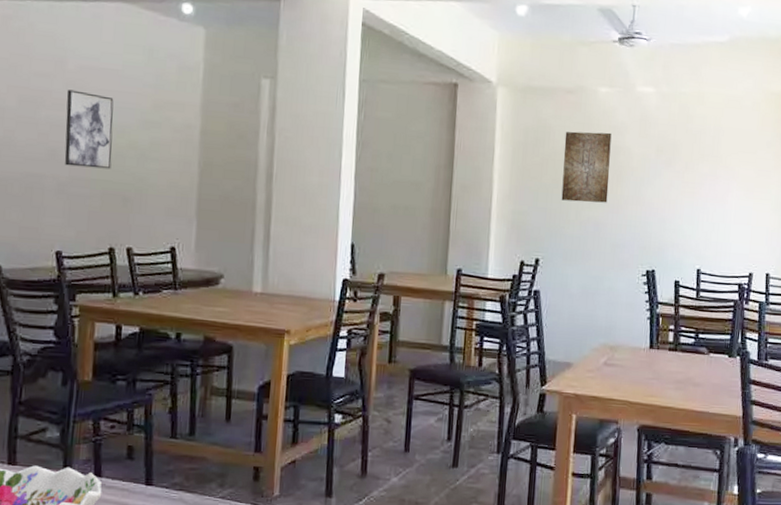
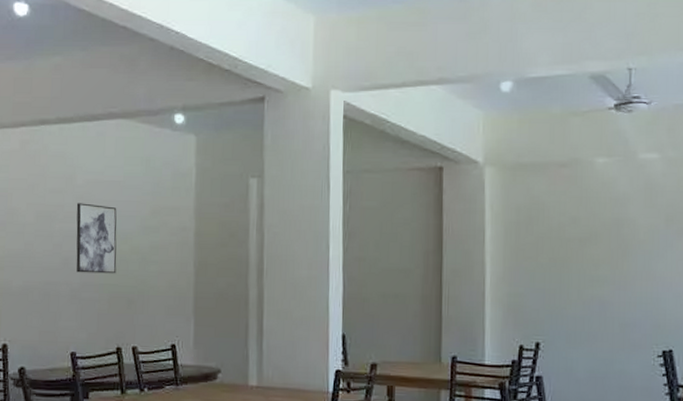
wall art: present [561,131,612,203] -> none [560,205,614,281]

